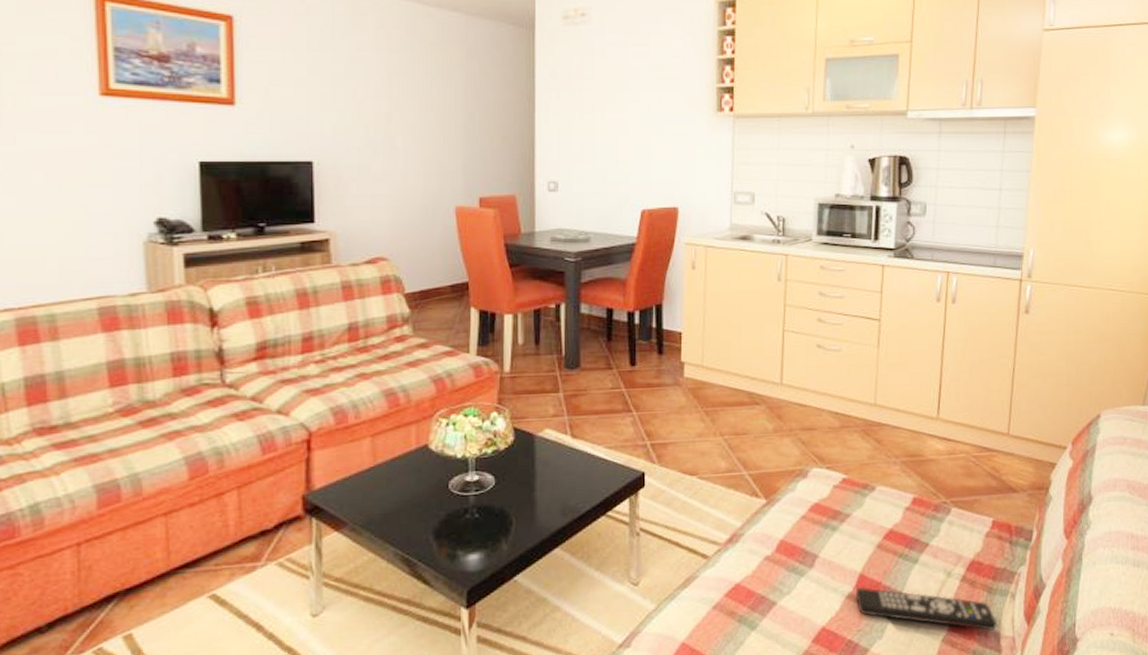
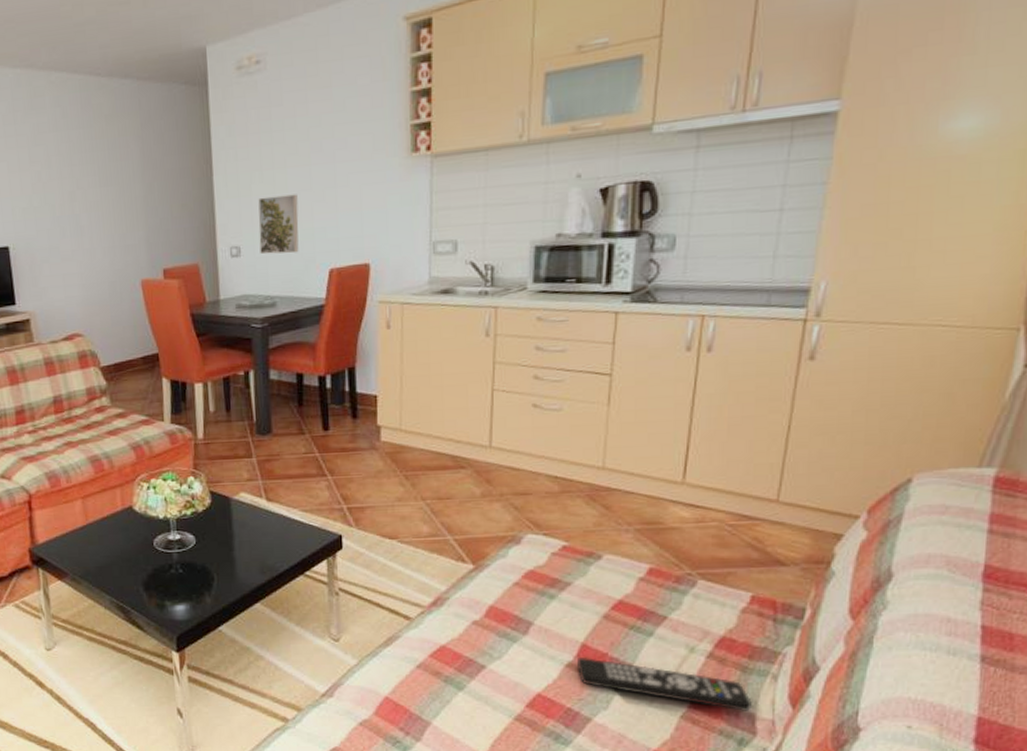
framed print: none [576,137,615,193] -> present [258,194,299,255]

